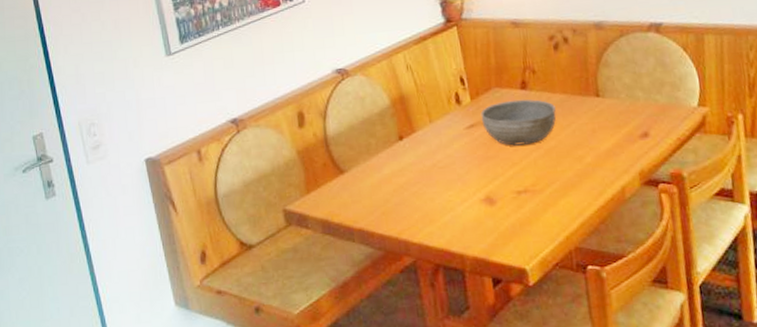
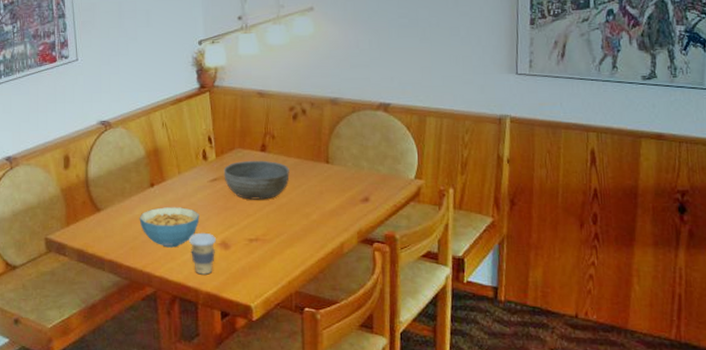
cereal bowl: none [389,161,459,209] -> present [139,207,200,248]
coffee cup: none [447,188,480,237] -> present [188,232,216,275]

